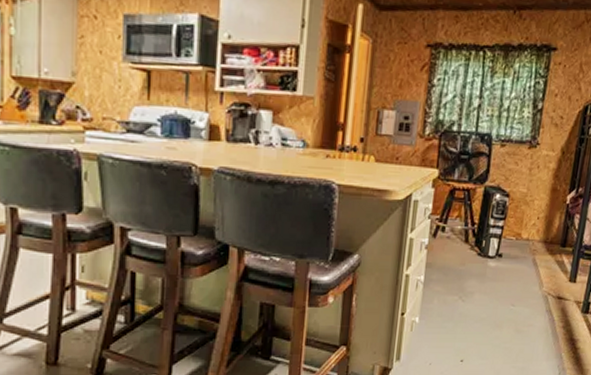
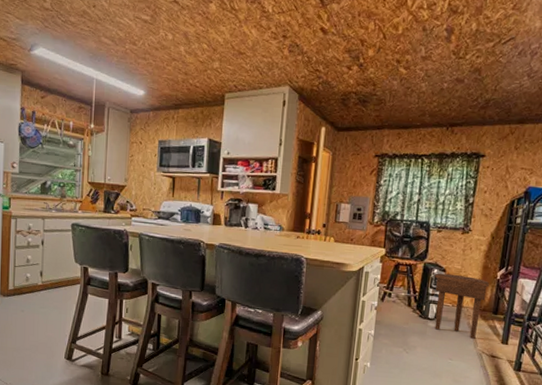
side table: none [495,199,559,278] -> present [434,273,490,339]

